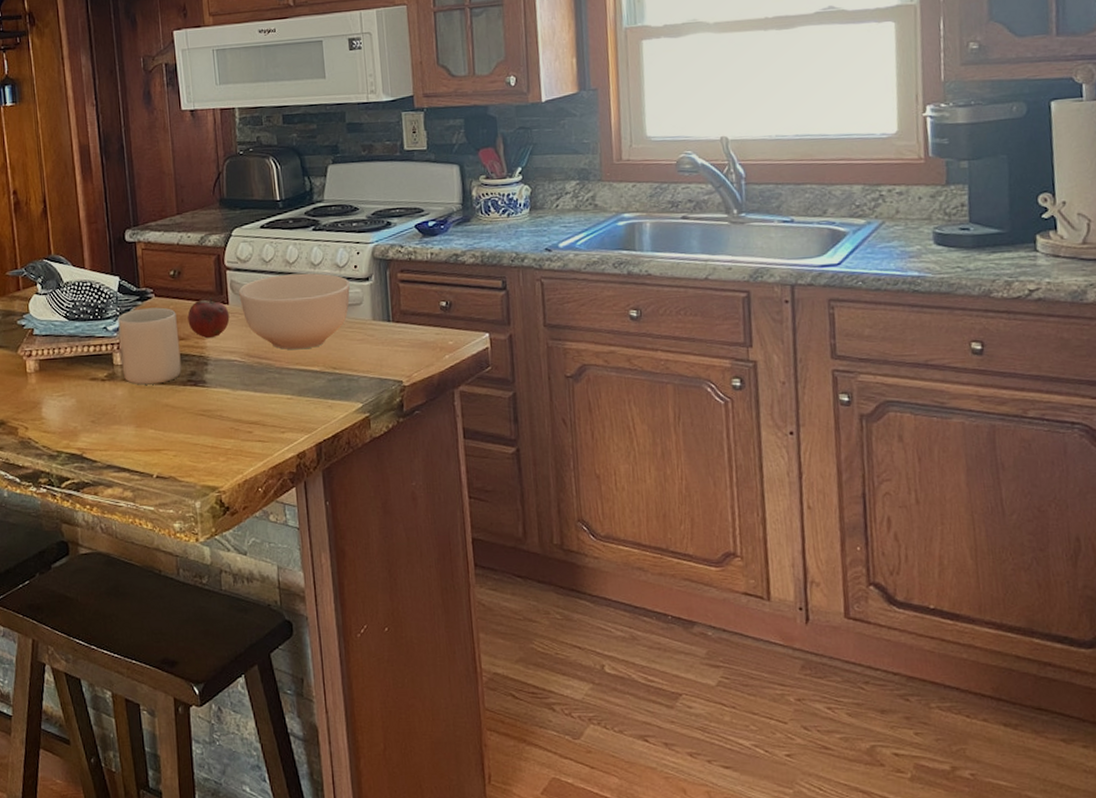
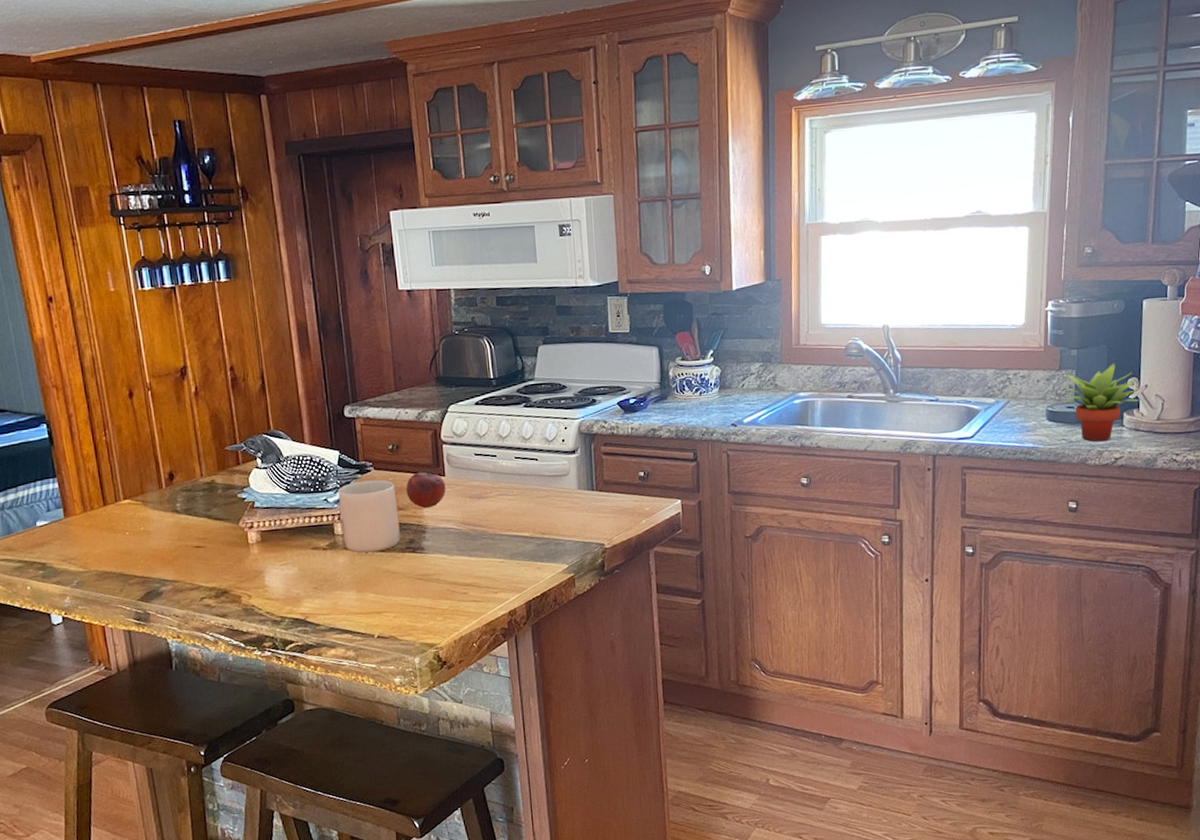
bowl: present [238,272,351,350] -> none [454,446,559,518]
succulent plant: none [950,176,1057,270] -> present [1060,363,1140,442]

